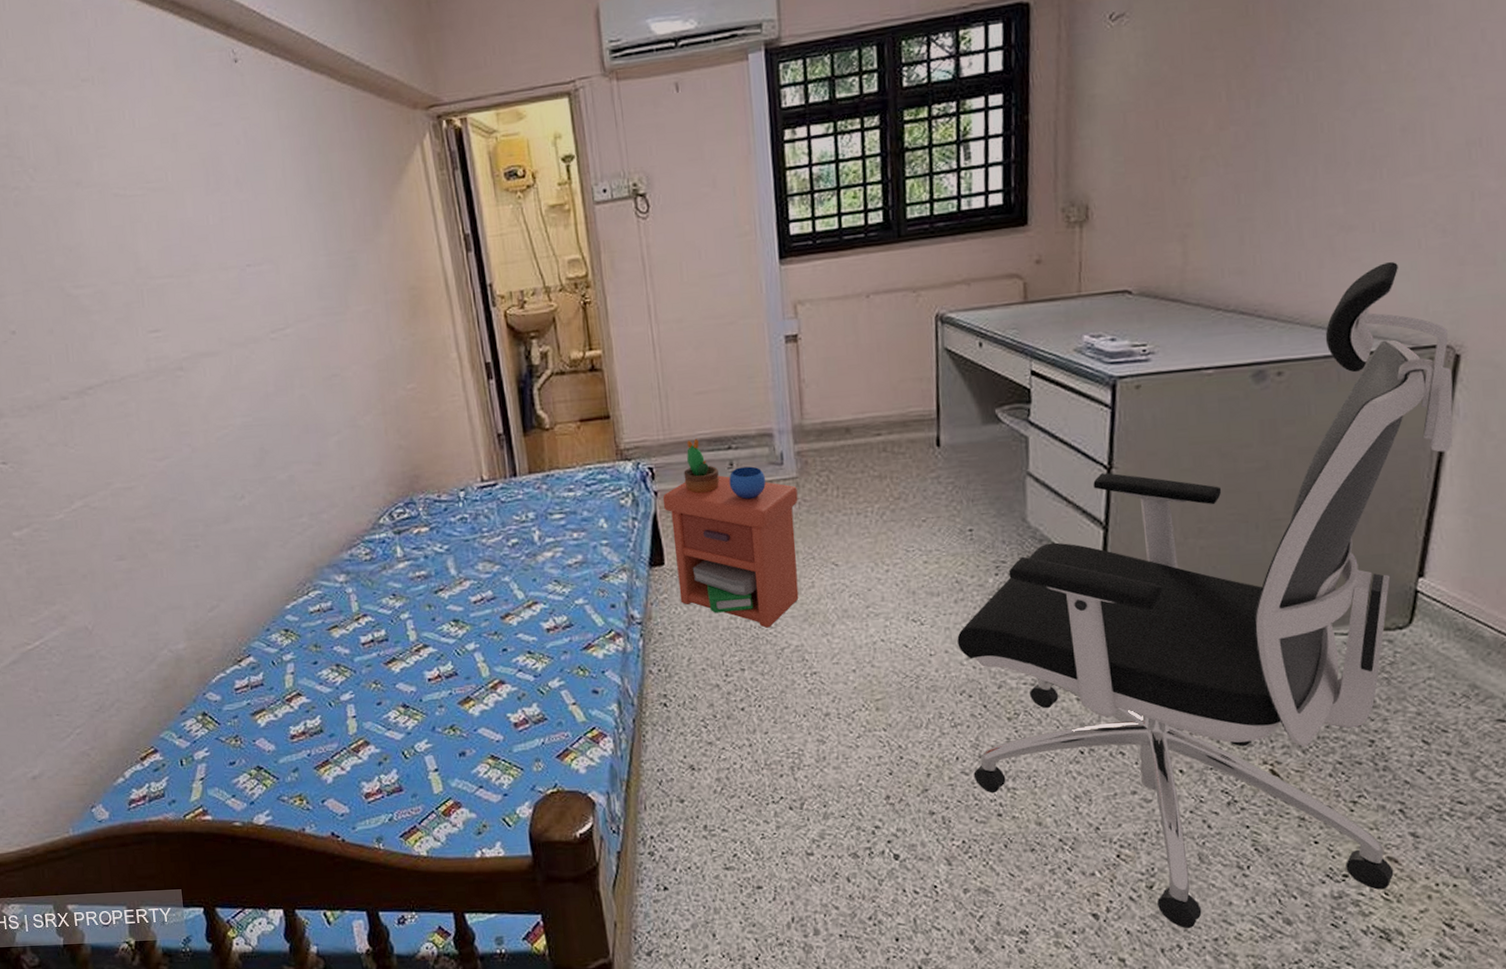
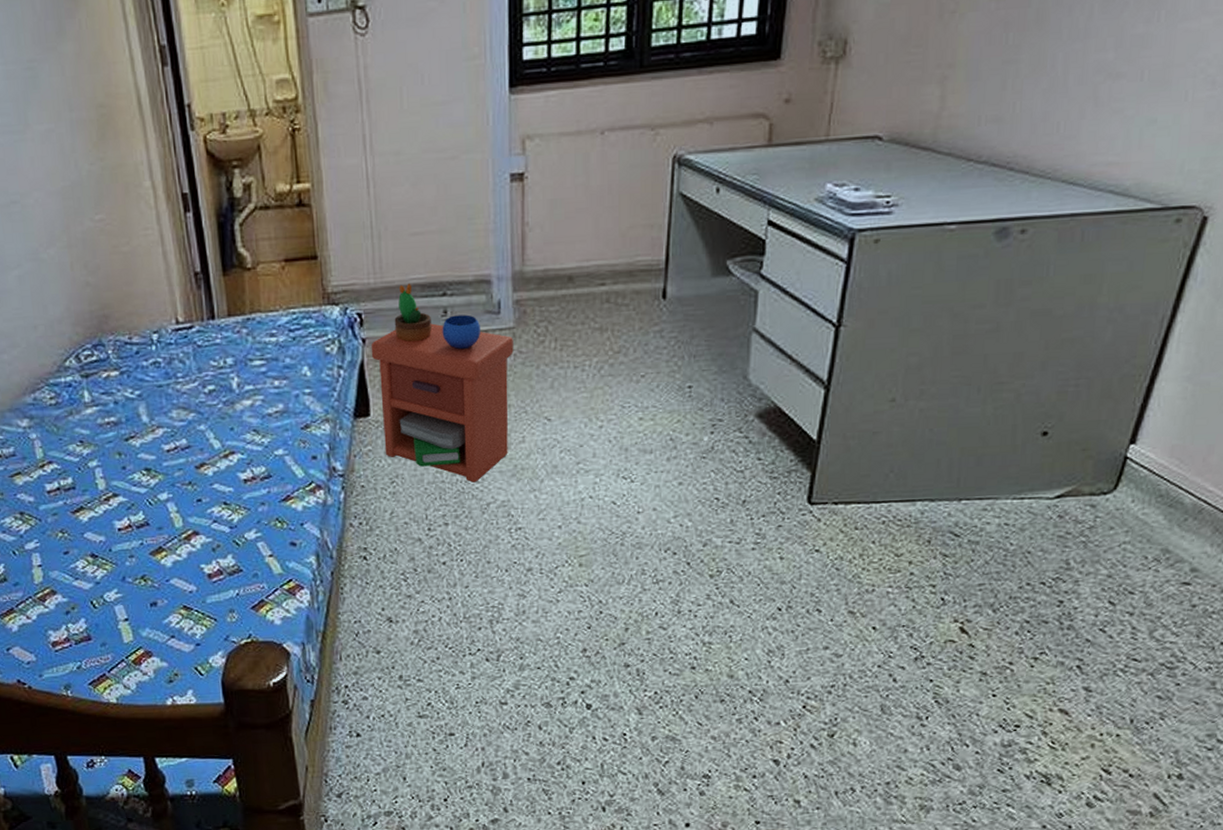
office chair: present [957,261,1453,929] -> none [666,114,1199,774]

